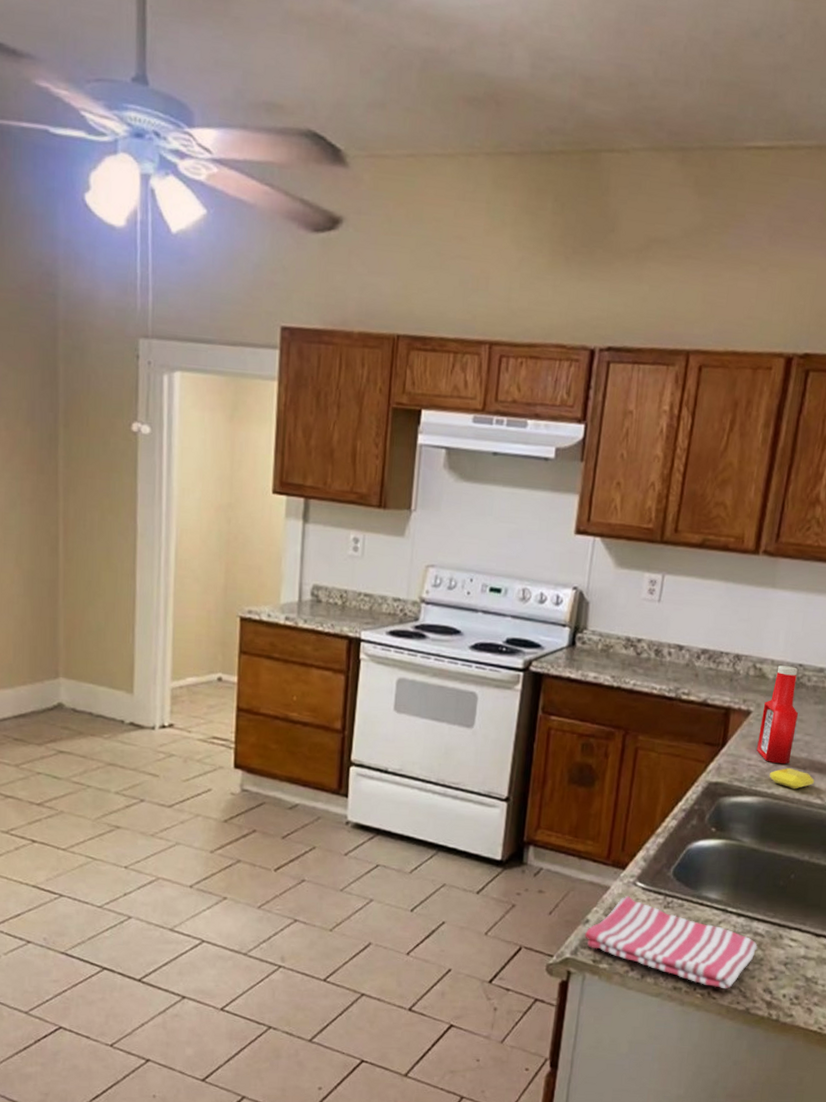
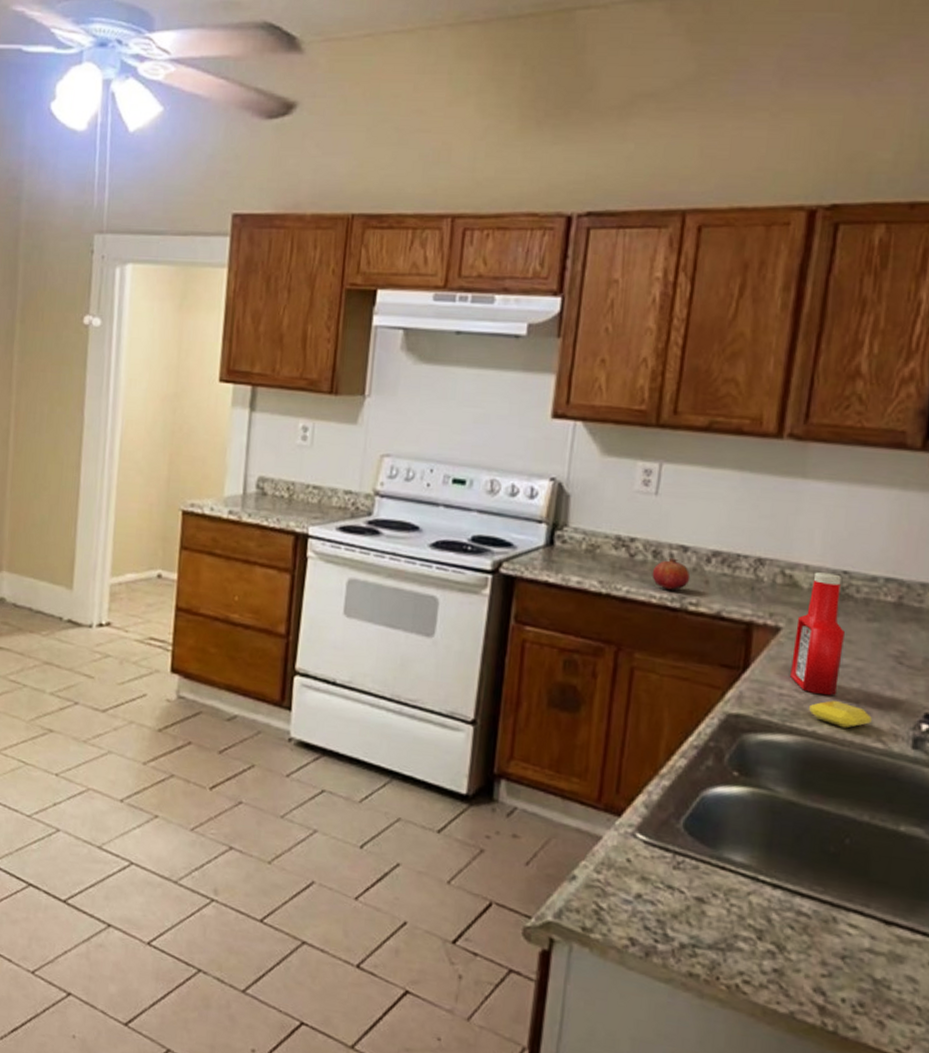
dish towel: present [585,895,758,990] -> none [571,848,802,983]
fruit: none [654,655,684,683] -> present [652,557,691,590]

